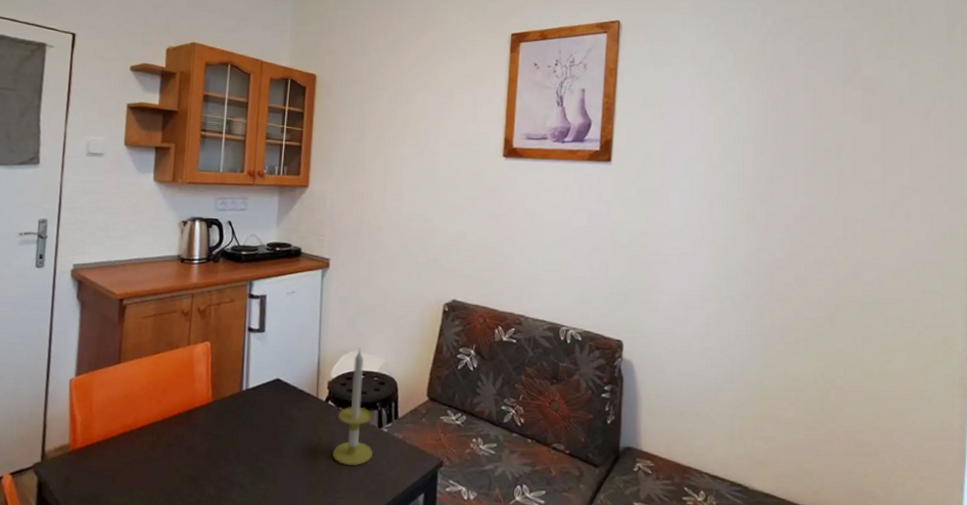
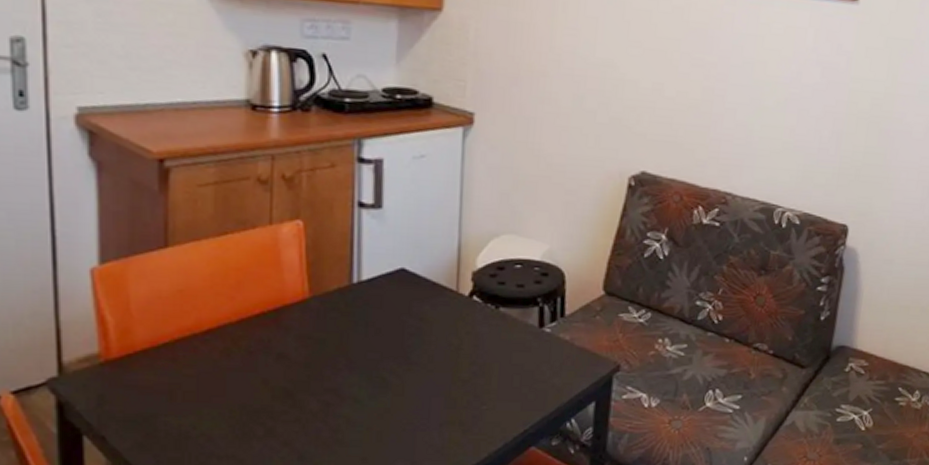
candle: present [333,348,373,466] -> none [479,230,531,373]

